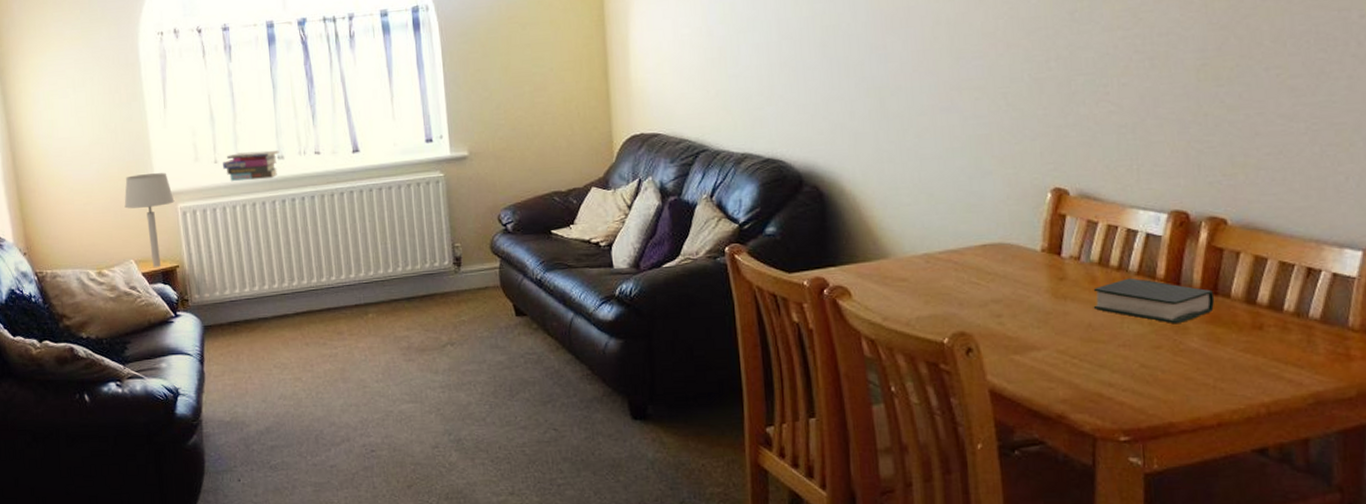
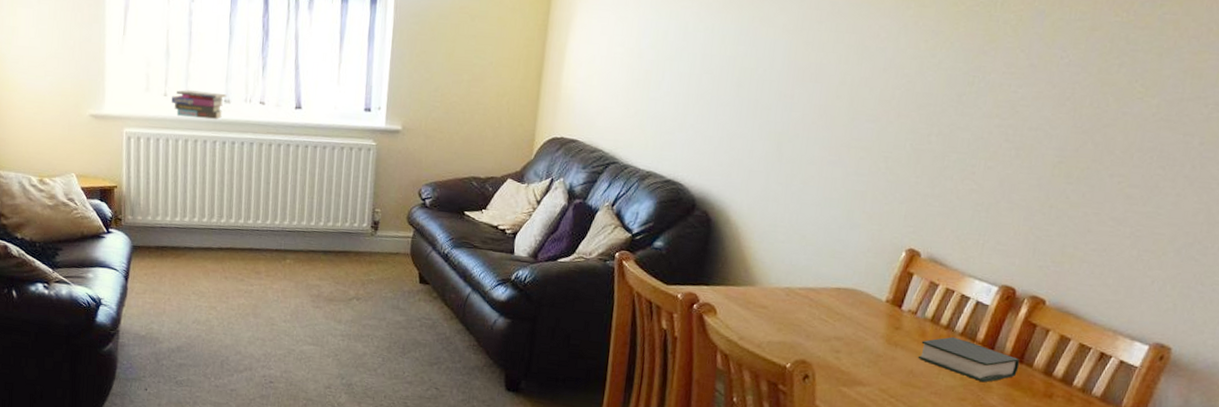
table lamp: present [124,173,175,268] -> none [73,94,121,185]

